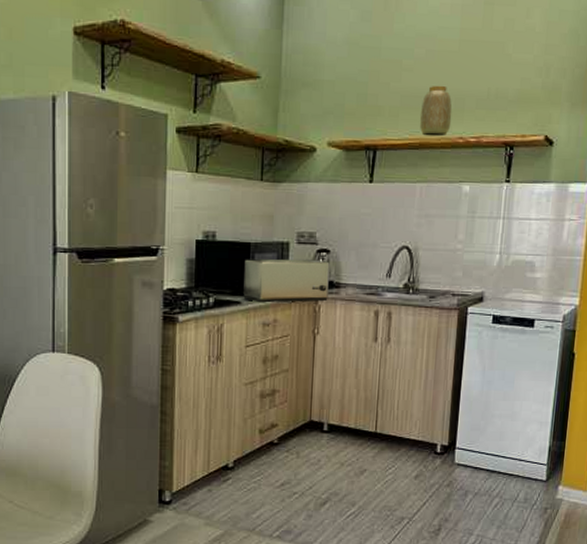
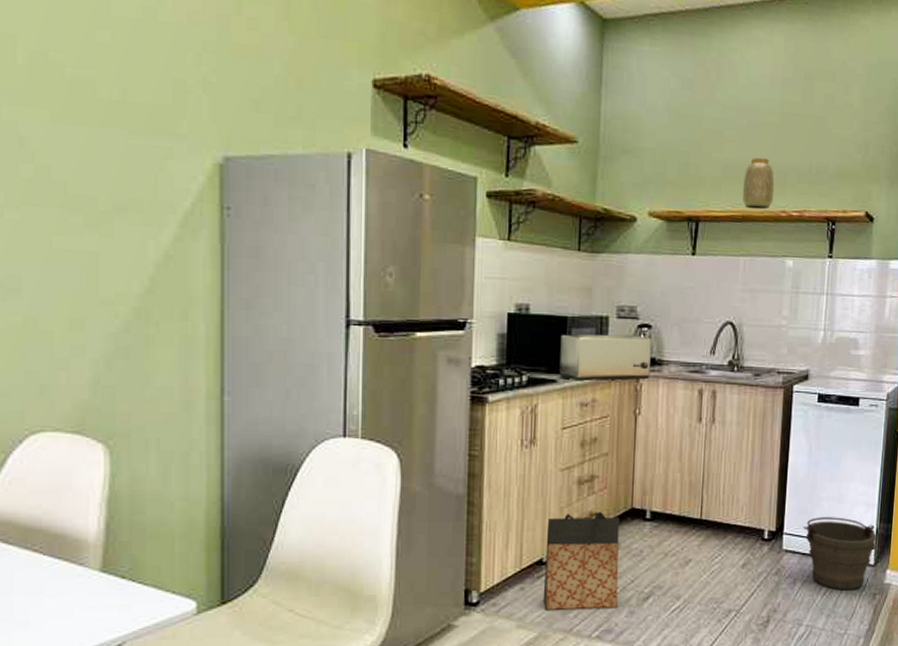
bag: none [228,423,299,511] -> present [543,512,620,610]
bucket: none [475,434,550,504] -> present [803,517,877,591]

